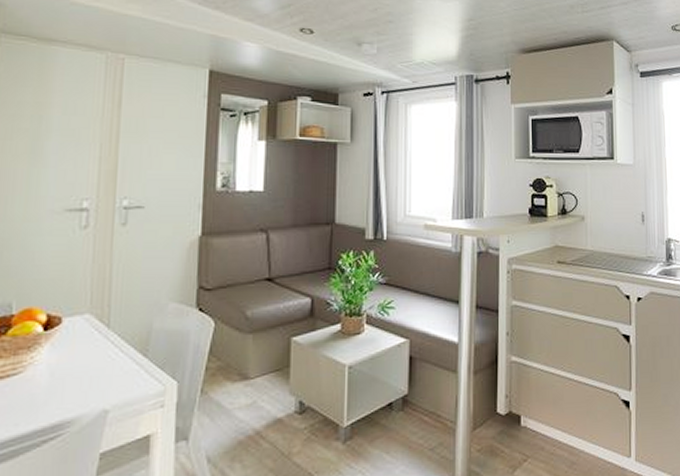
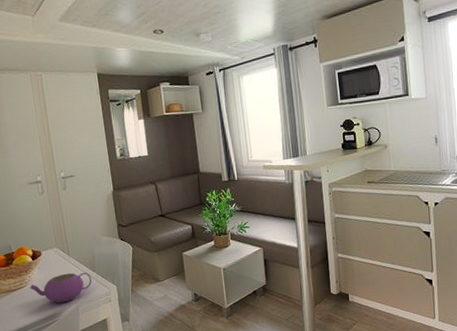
teapot: none [28,355,139,405] -> present [30,272,92,303]

